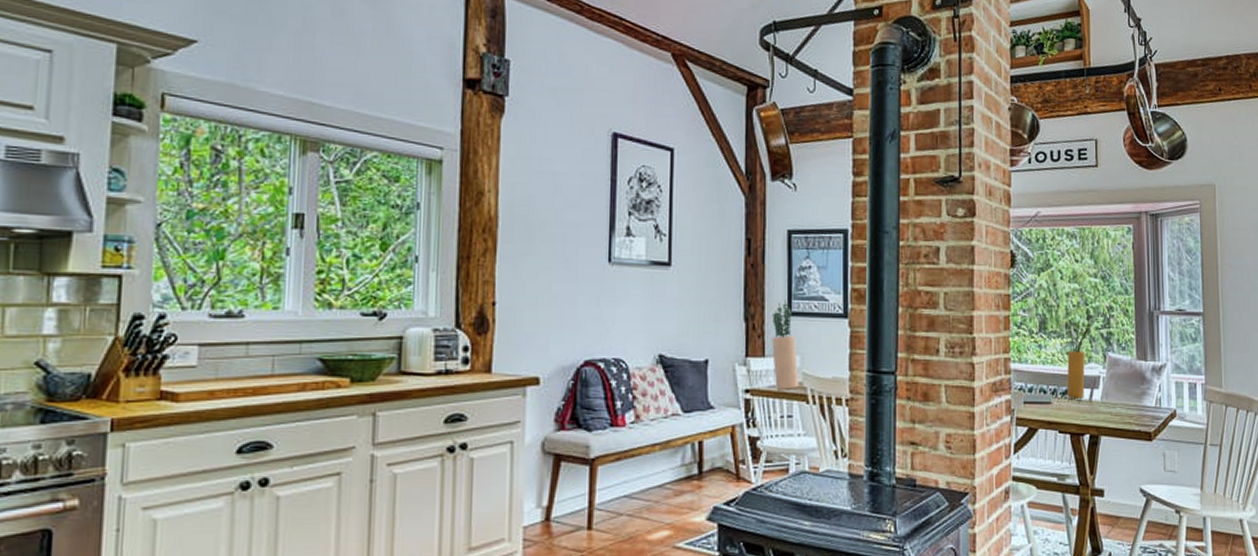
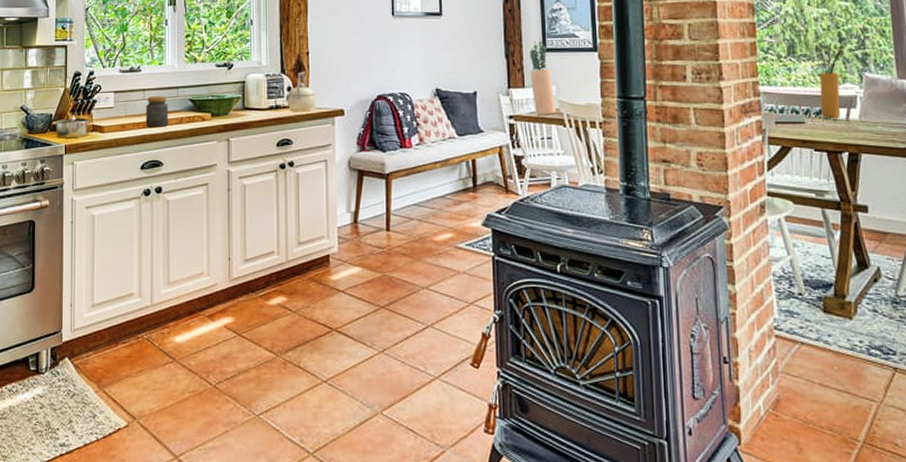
cooking pot: none [89,374,163,409] -> present [51,114,94,139]
jar: none [247,352,286,397] -> present [145,95,169,128]
kettle: none [462,327,503,379] -> present [287,71,316,112]

